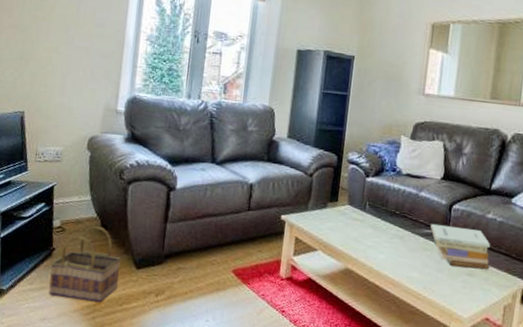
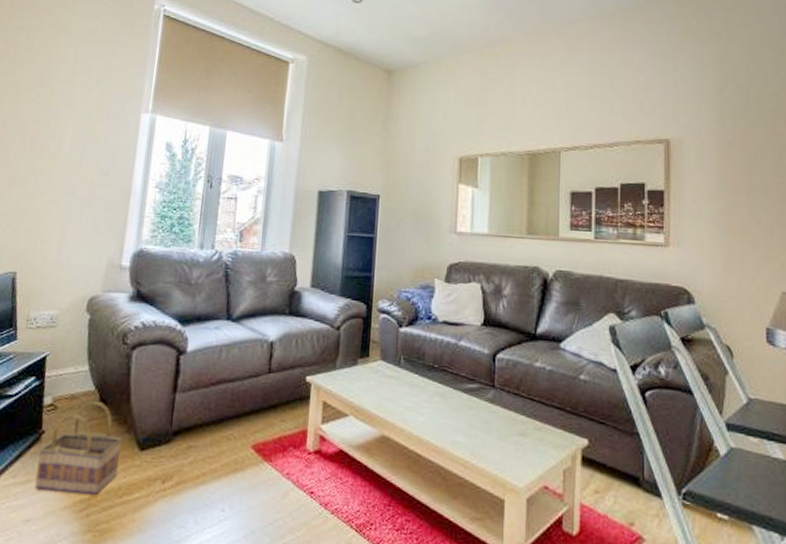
books: present [430,223,491,270] -> none [474,376,543,428]

